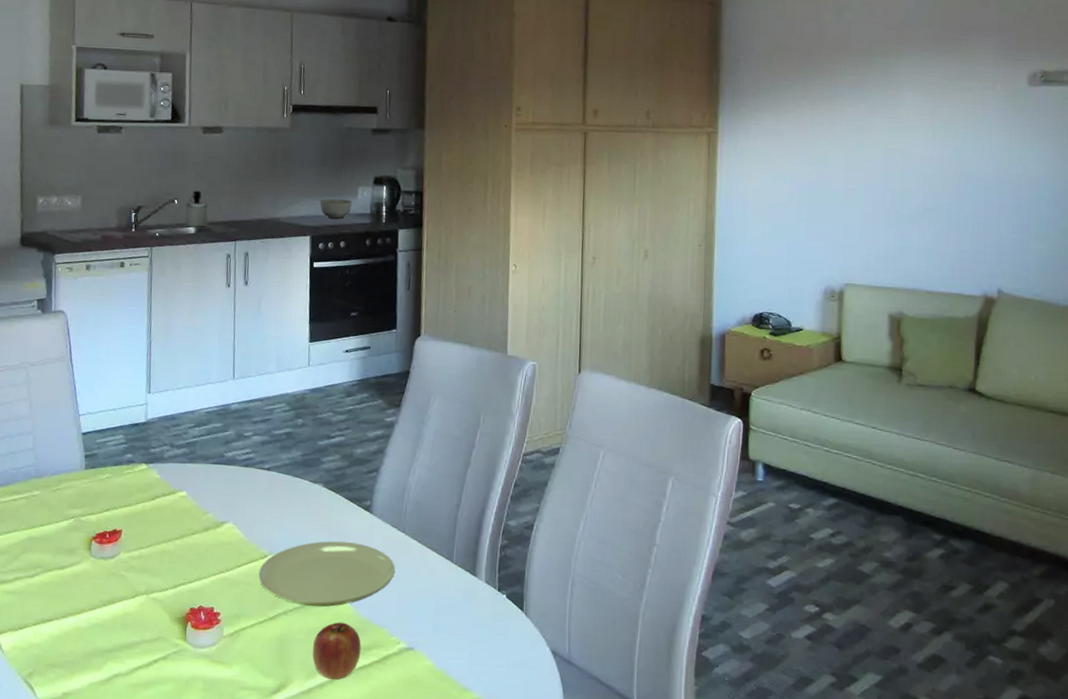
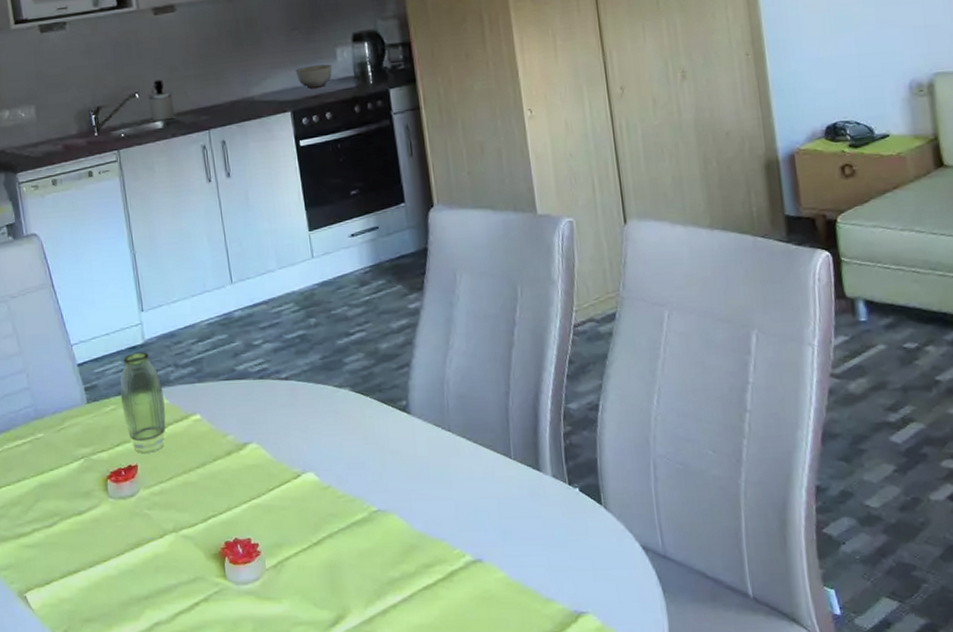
vase: none [116,429,157,521] -> present [120,352,166,453]
plate: present [258,541,395,607] -> none [294,449,447,526]
fruit: present [312,622,361,680] -> none [366,539,423,605]

